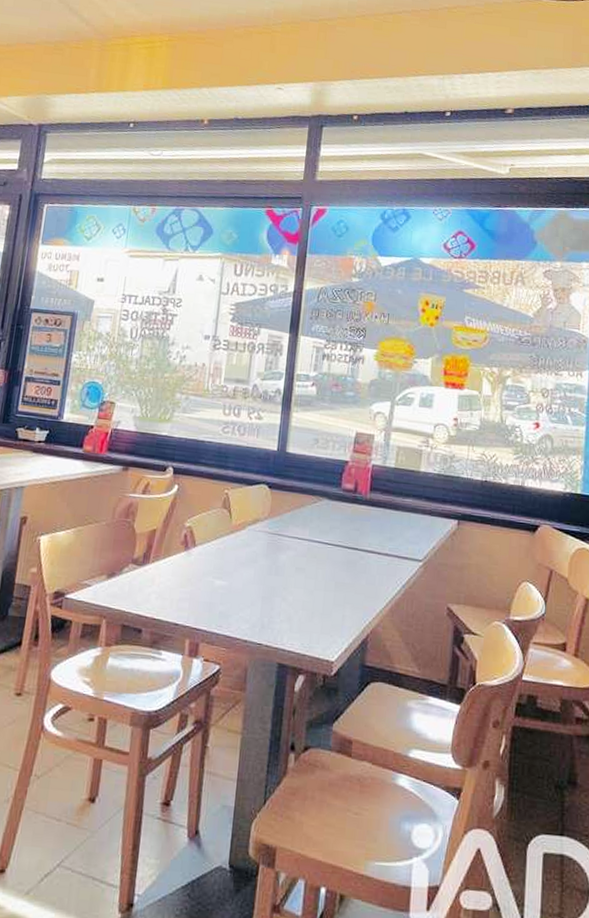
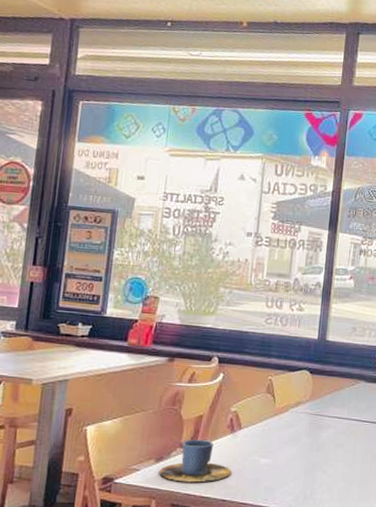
cup: none [111,555,185,603] -> present [159,439,232,483]

